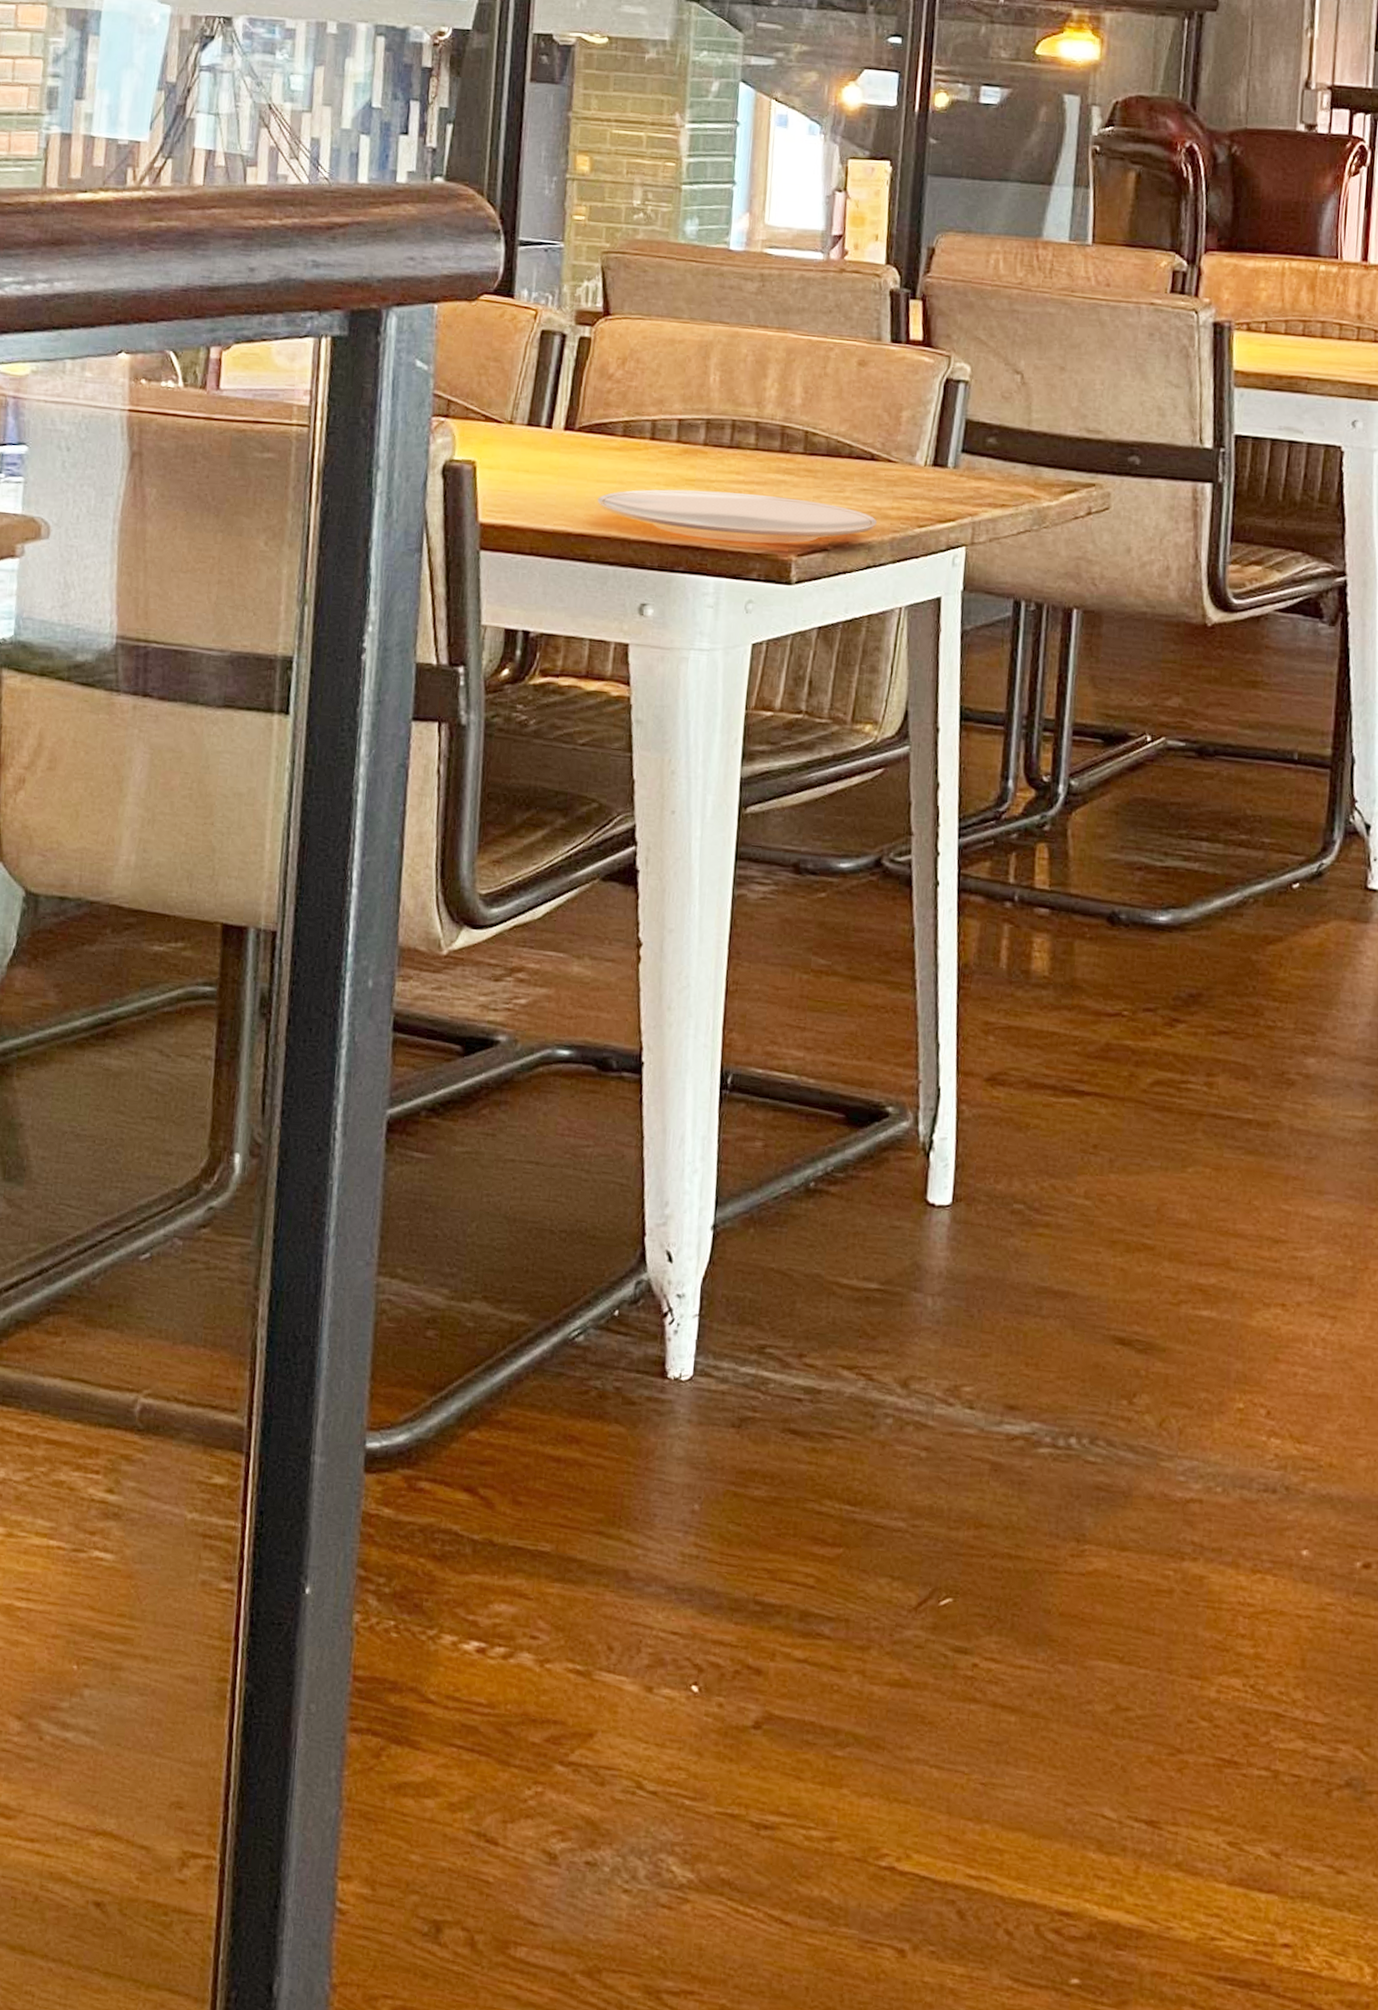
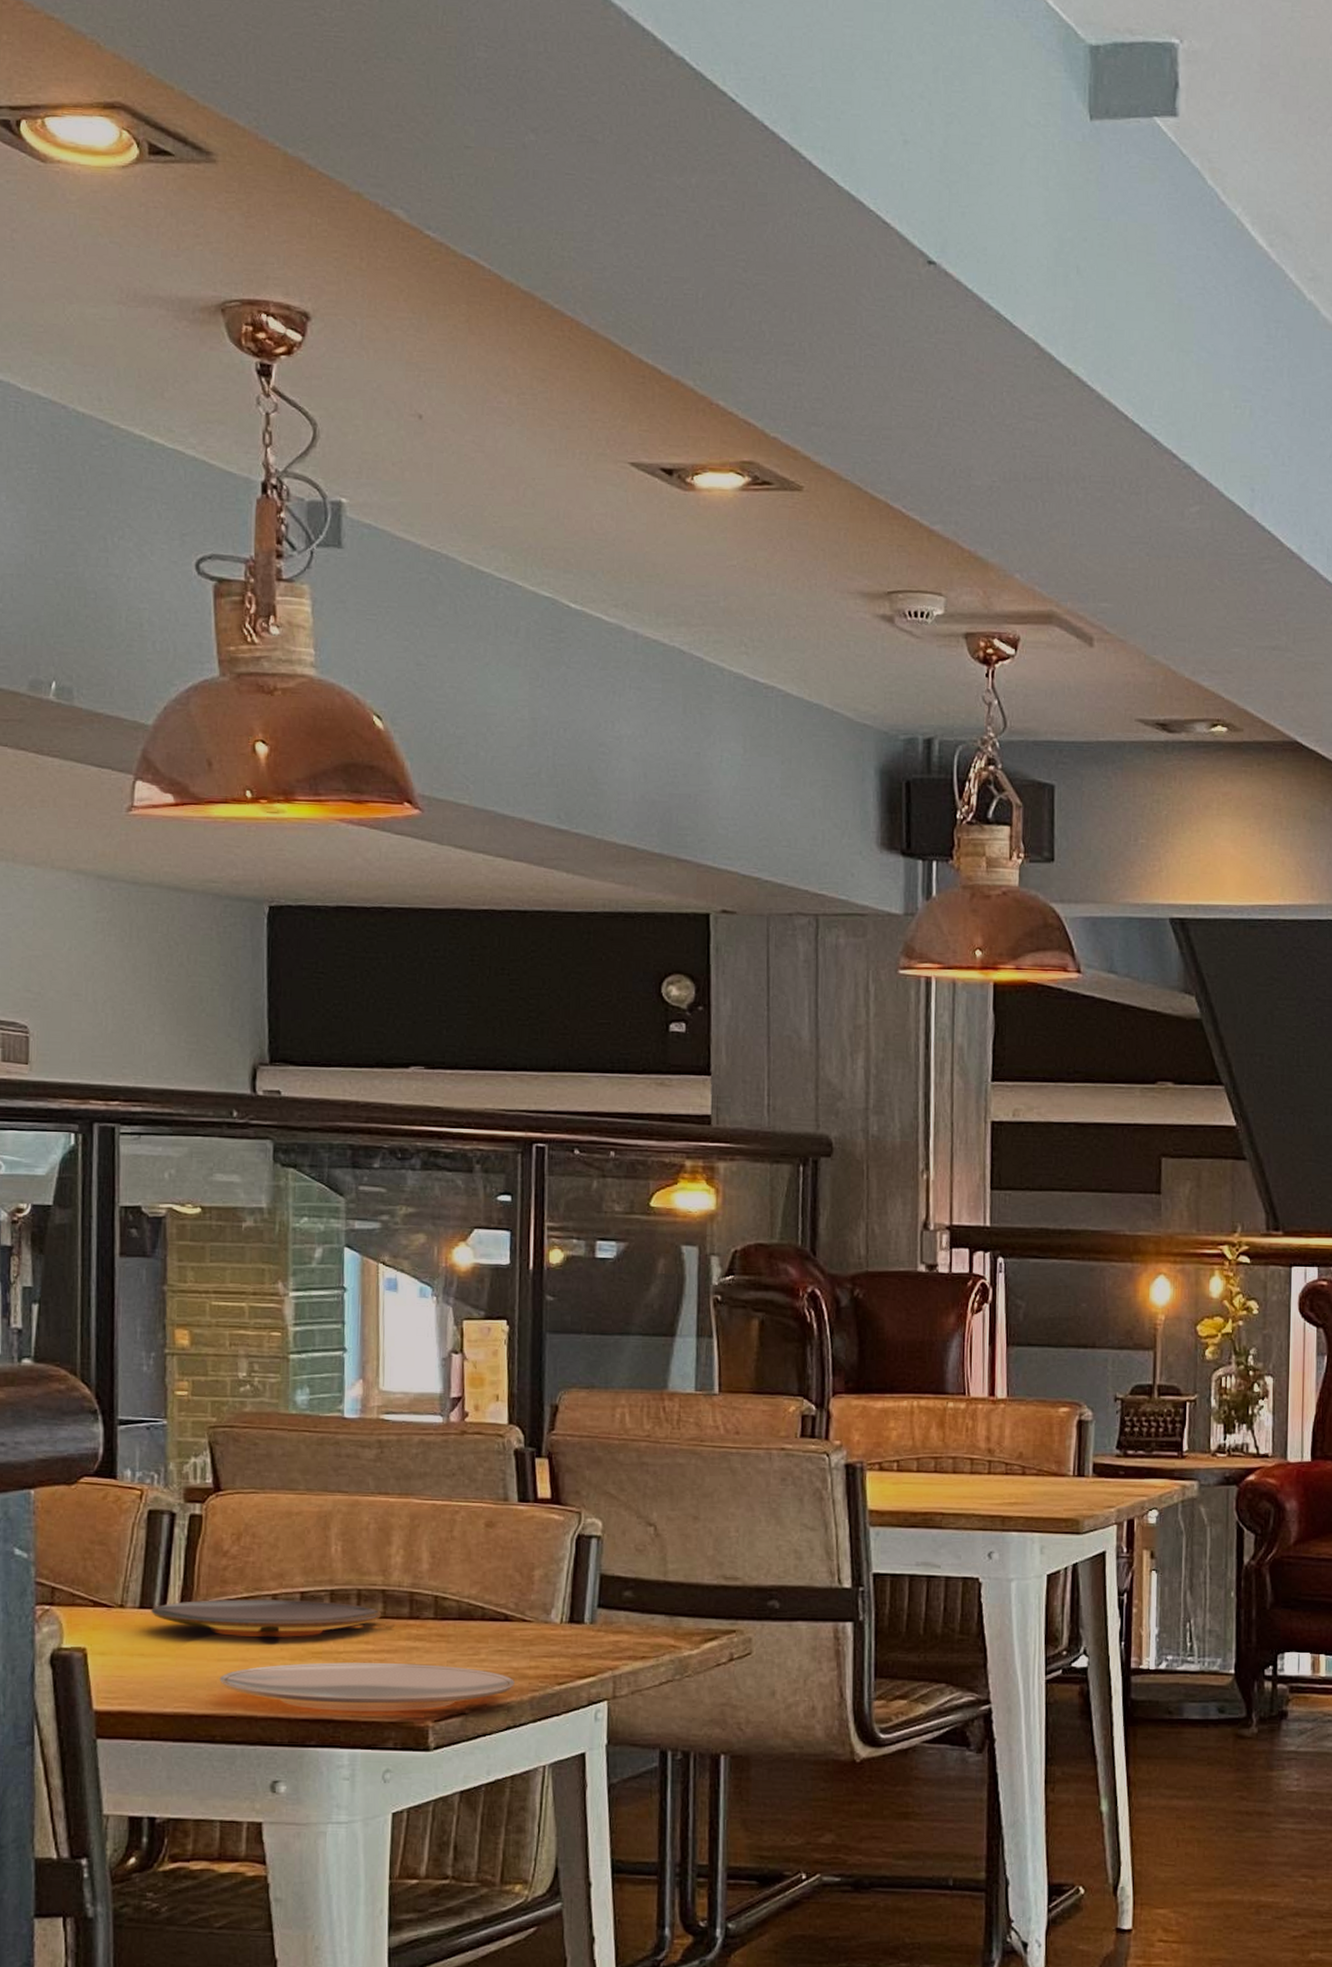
plate: none [538,421,754,464] -> present [151,1599,382,1637]

